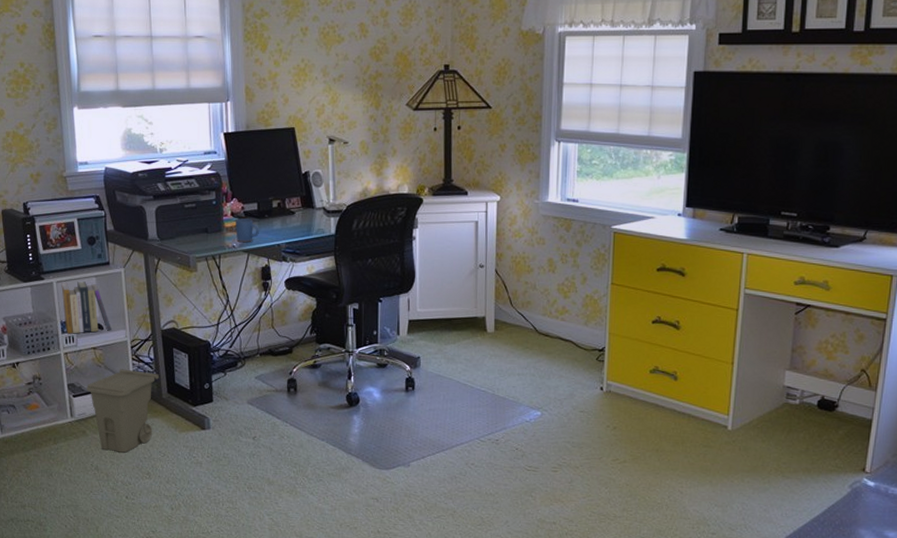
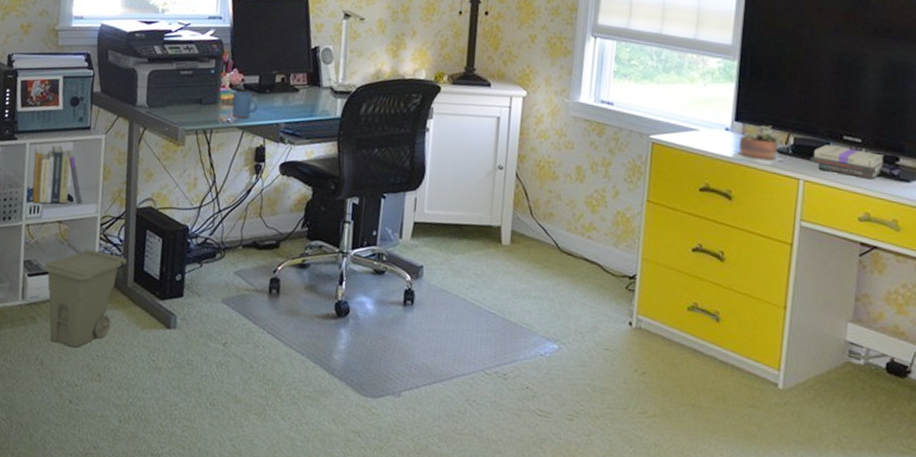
succulent plant: none [684,208,729,243] -> present [732,125,783,165]
books: none [752,220,817,248] -> present [810,144,884,180]

